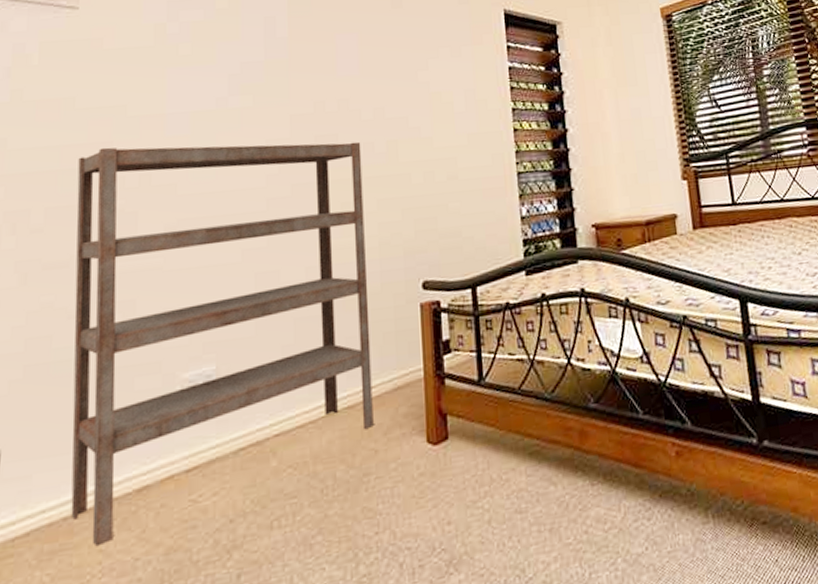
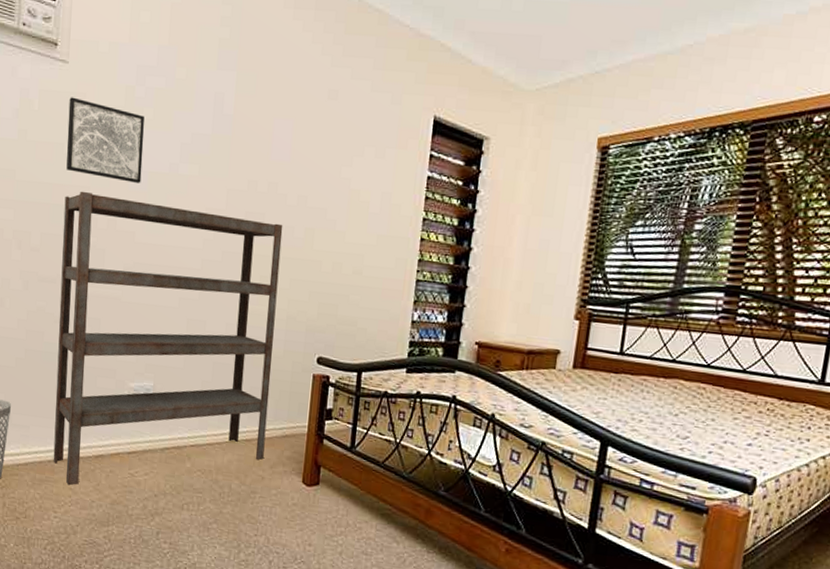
wall art: none [79,44,182,128] -> present [66,97,145,183]

